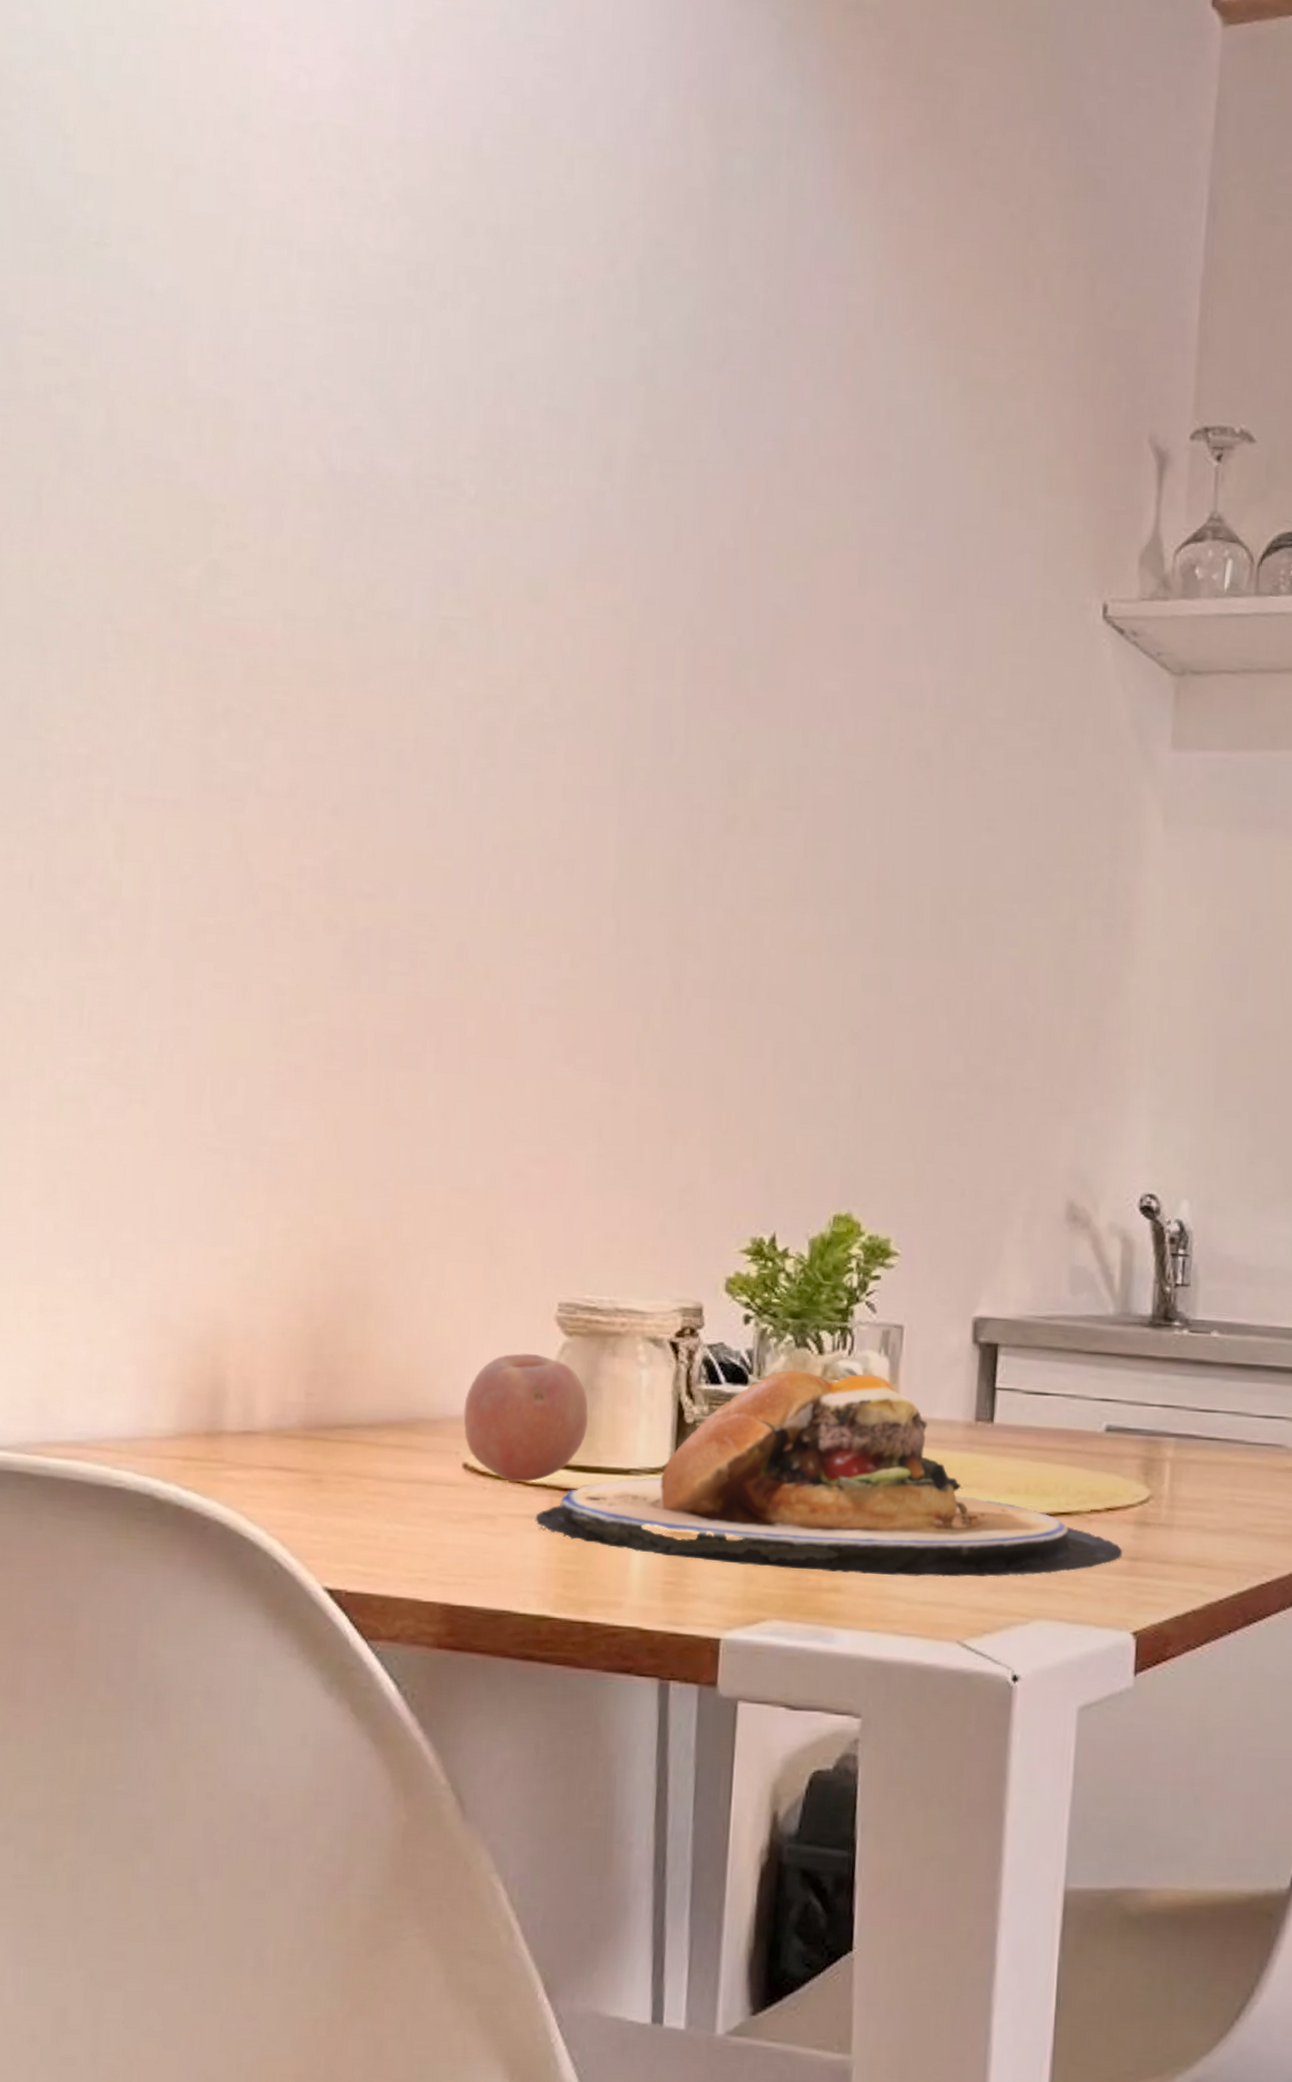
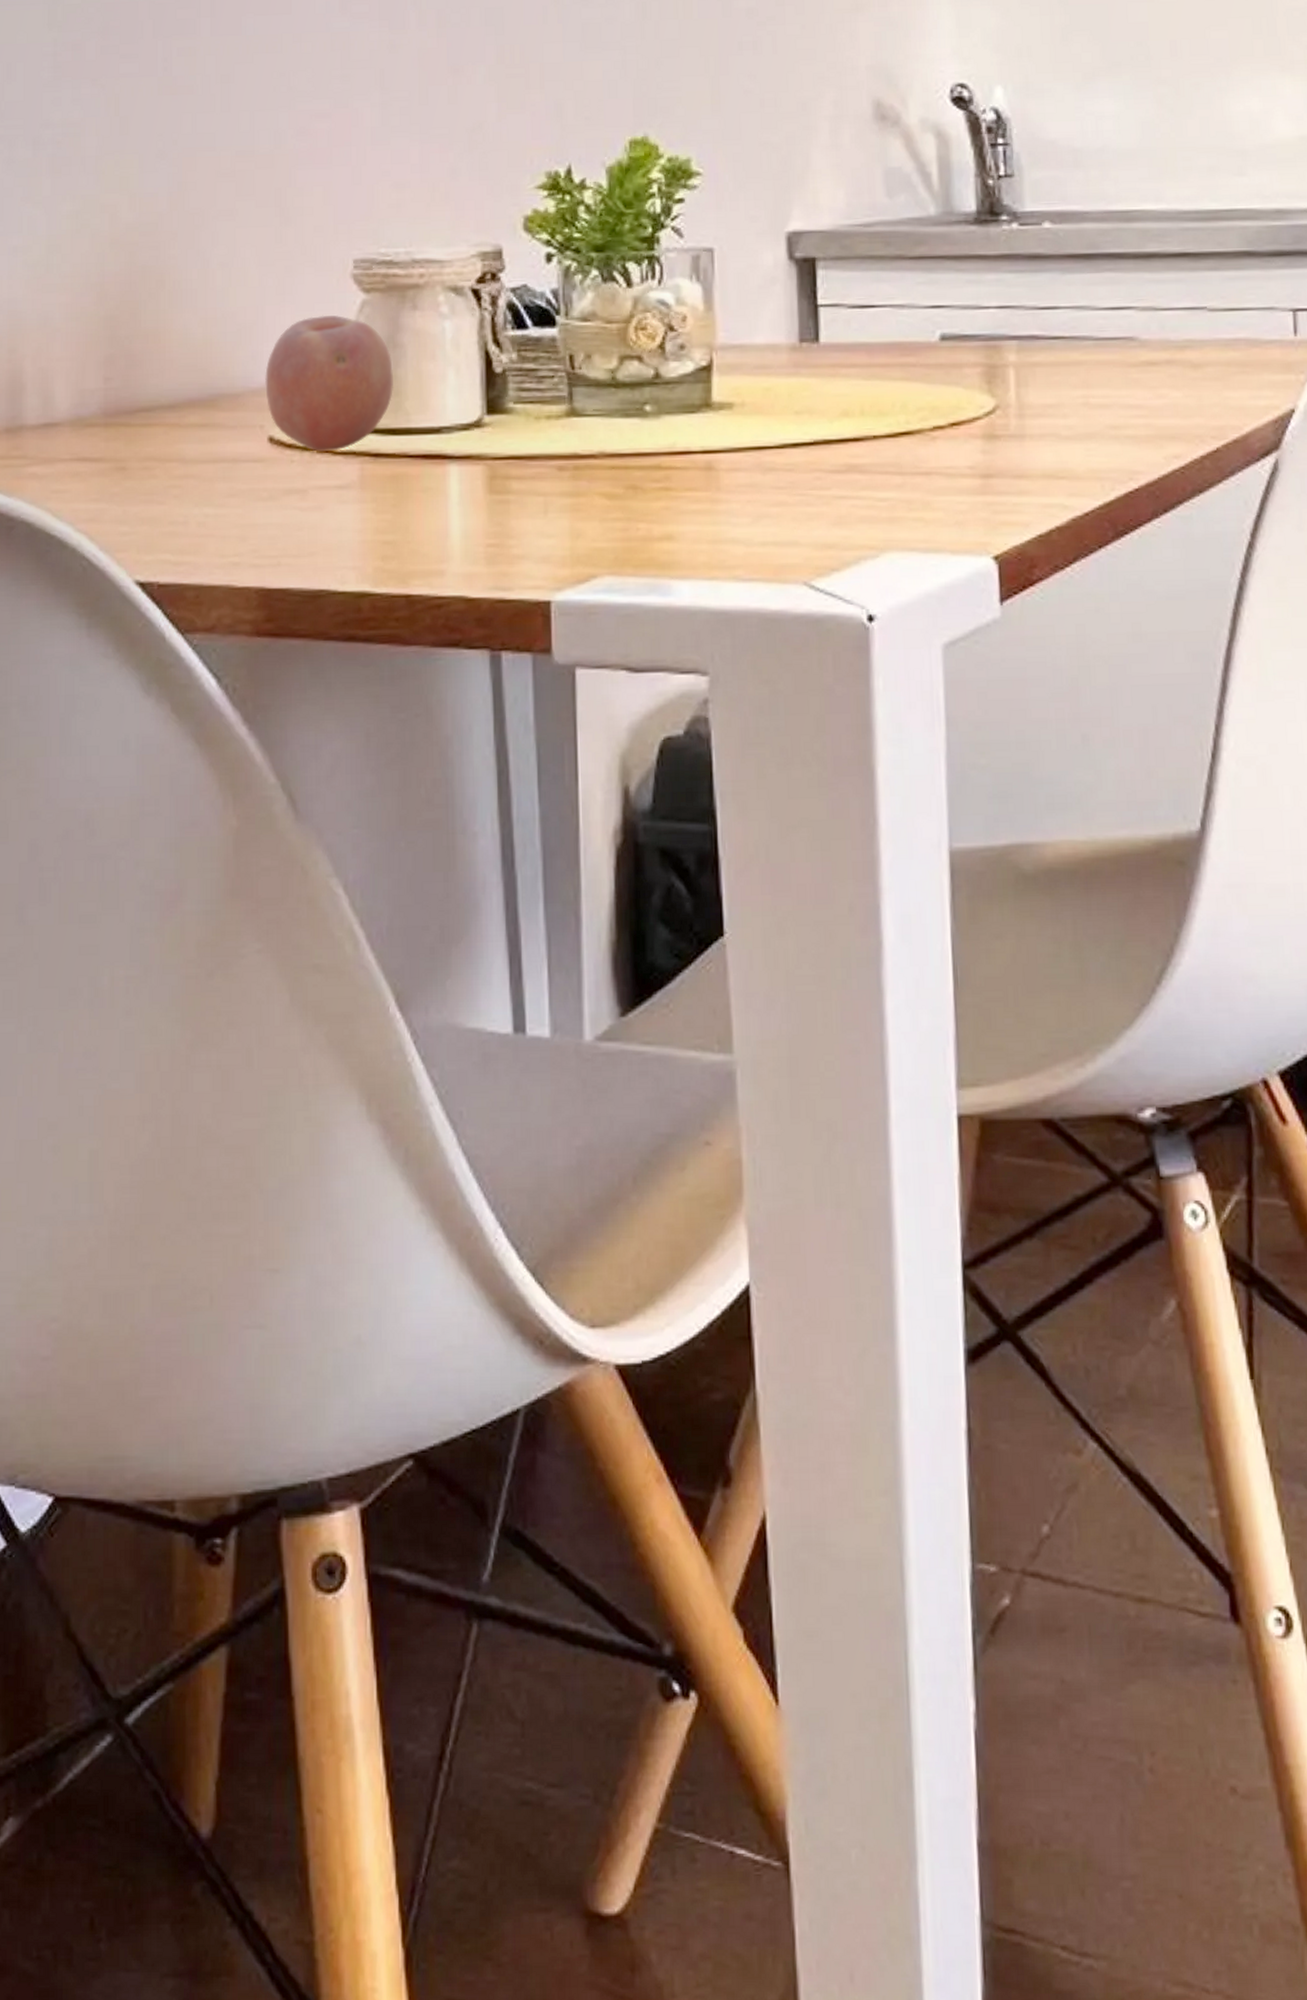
plate: present [535,1370,1123,1577] -> none [347,303,973,520]

